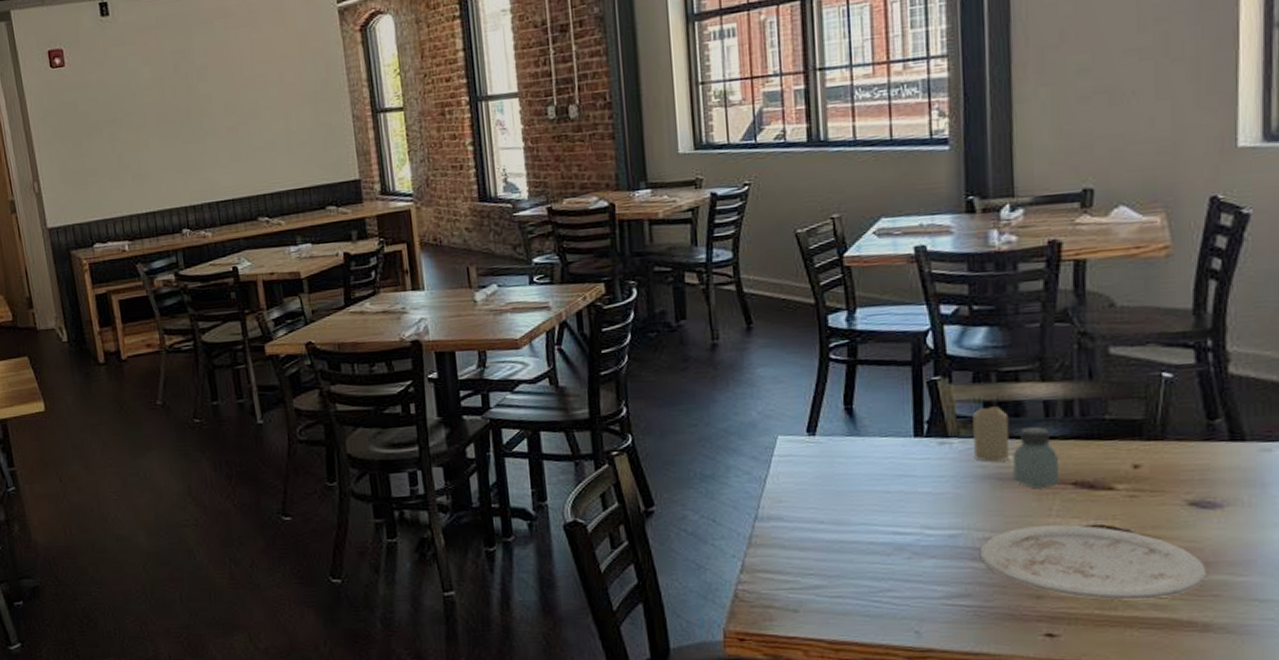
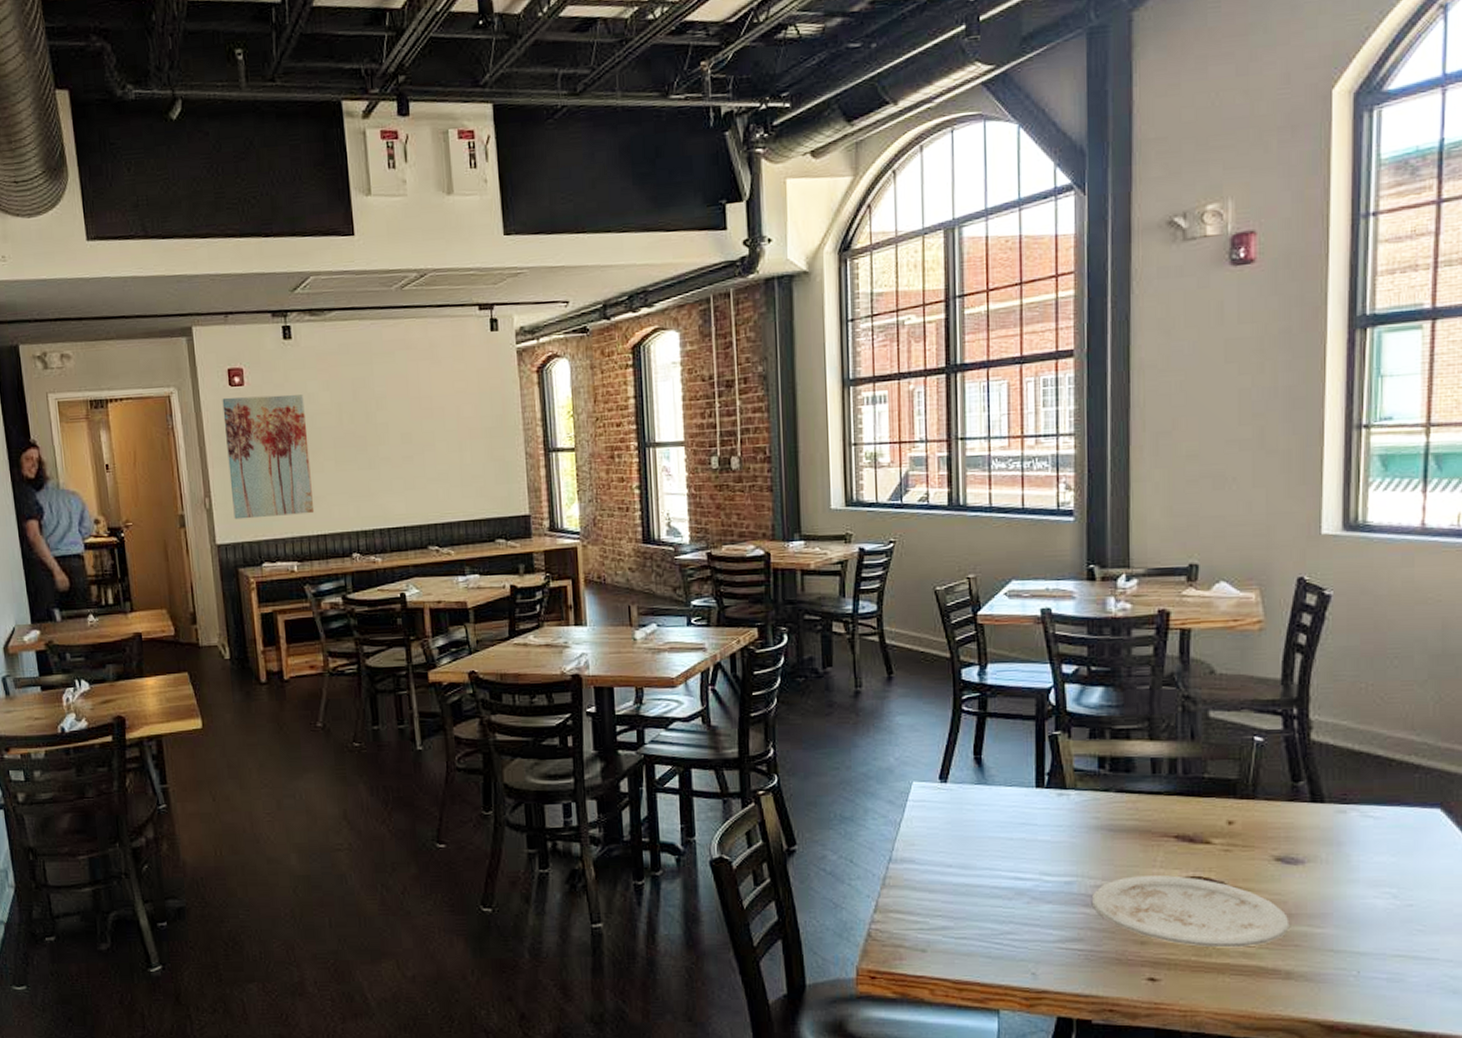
wall art: none [44,71,142,202] -> present [222,394,315,520]
candle: present [973,406,1010,462] -> none [1088,762,1121,814]
saltshaker: present [1012,427,1059,489] -> none [1122,783,1163,841]

